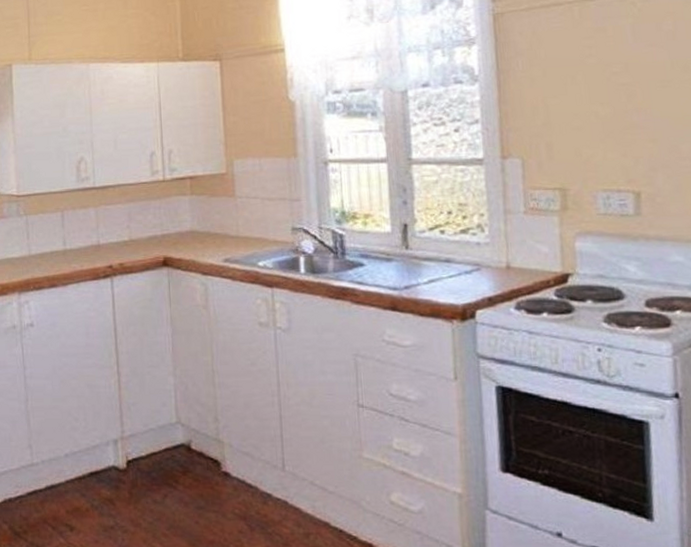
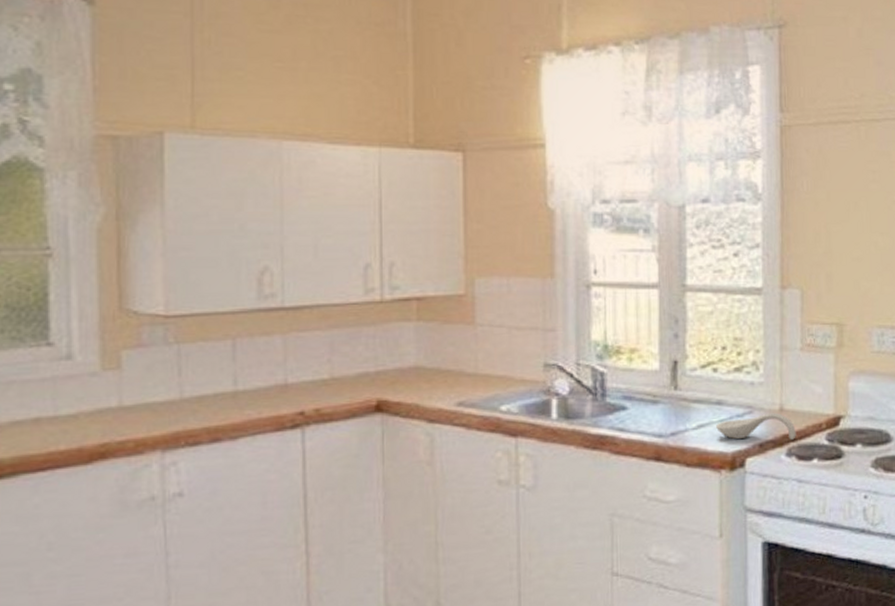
spoon rest: none [446,269,525,295] -> present [716,412,796,440]

